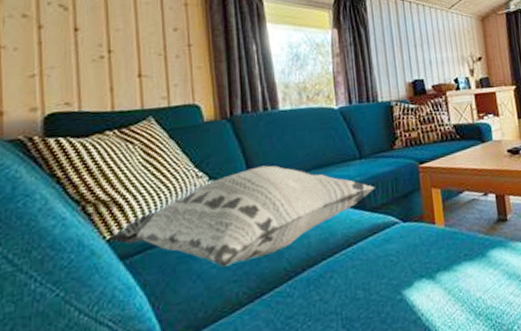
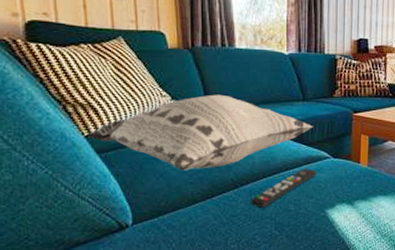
remote control: none [308,240,386,301] -> present [250,168,317,208]

